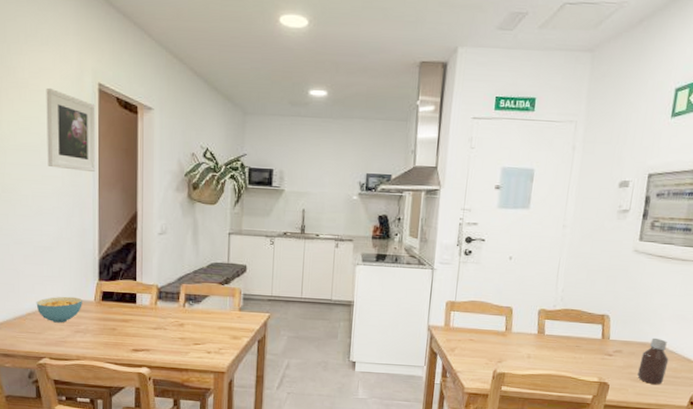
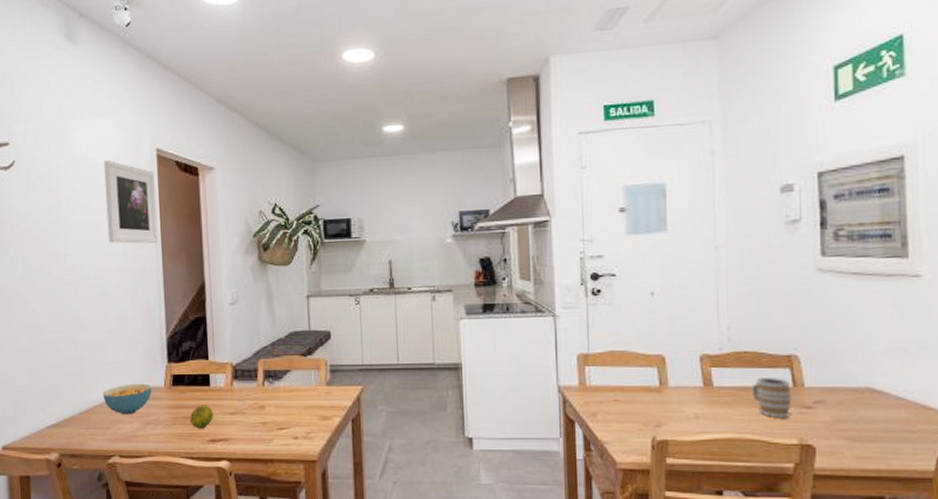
fruit: none [115,319,137,339] -> present [189,405,213,428]
mug: none [571,330,600,361] -> present [751,378,792,417]
bottle: present [637,337,669,385] -> none [853,380,895,444]

